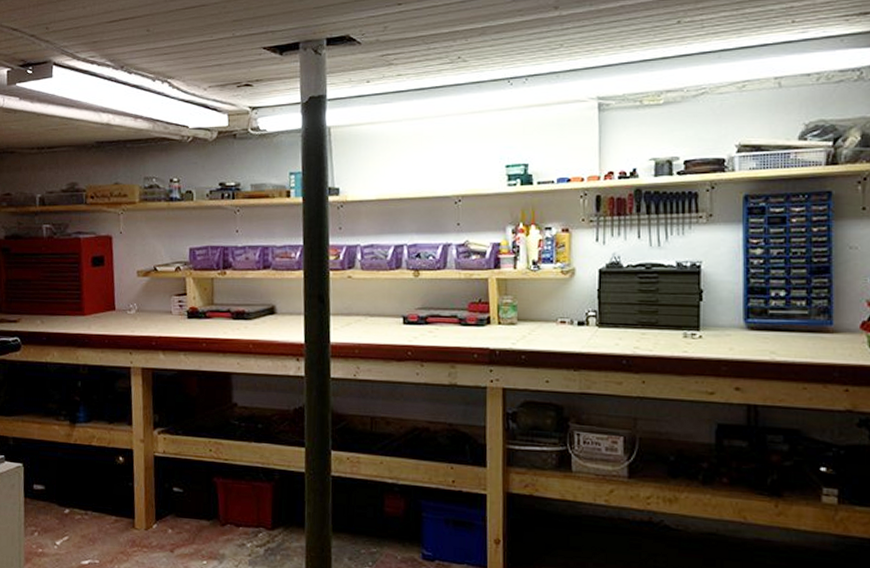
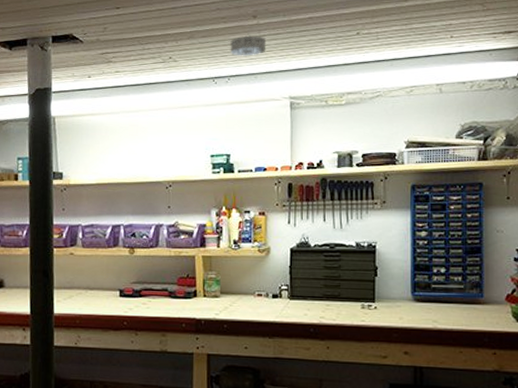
smoke detector: none [527,29,570,53] -> present [230,35,266,56]

